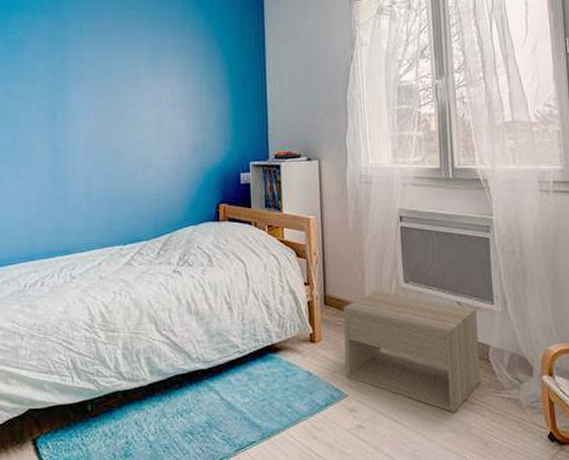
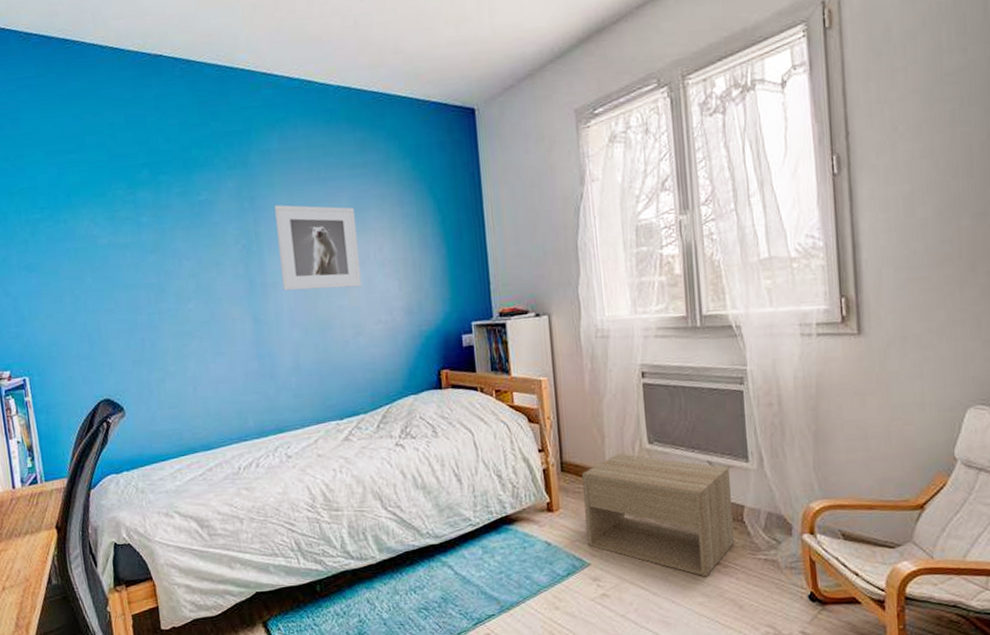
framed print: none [81,48,153,125] -> present [275,205,361,291]

